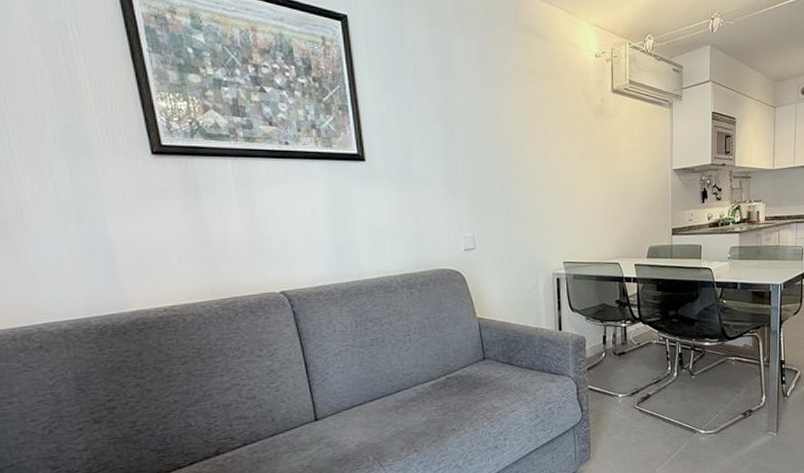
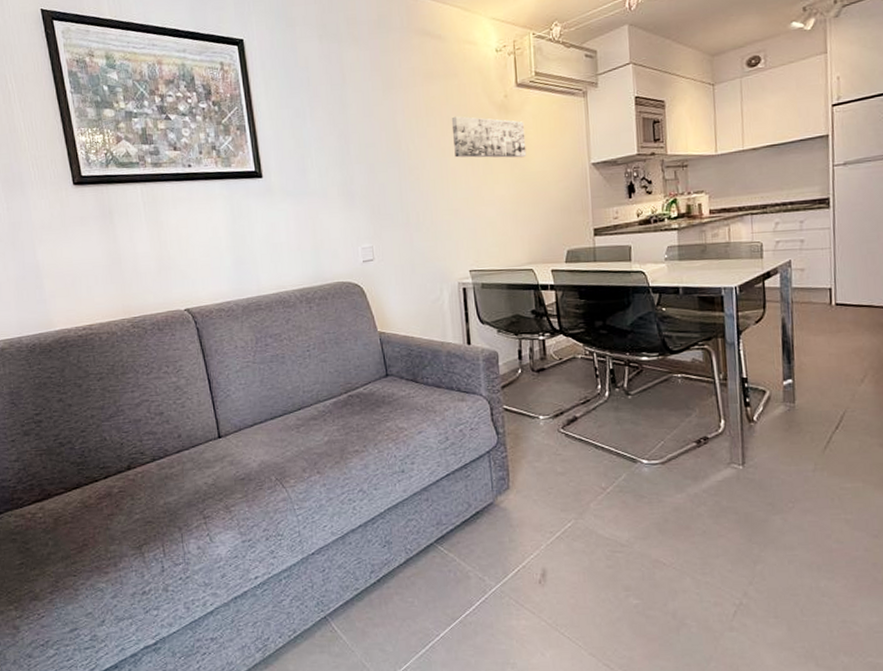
wall art: none [552,115,618,160] -> present [451,116,527,158]

